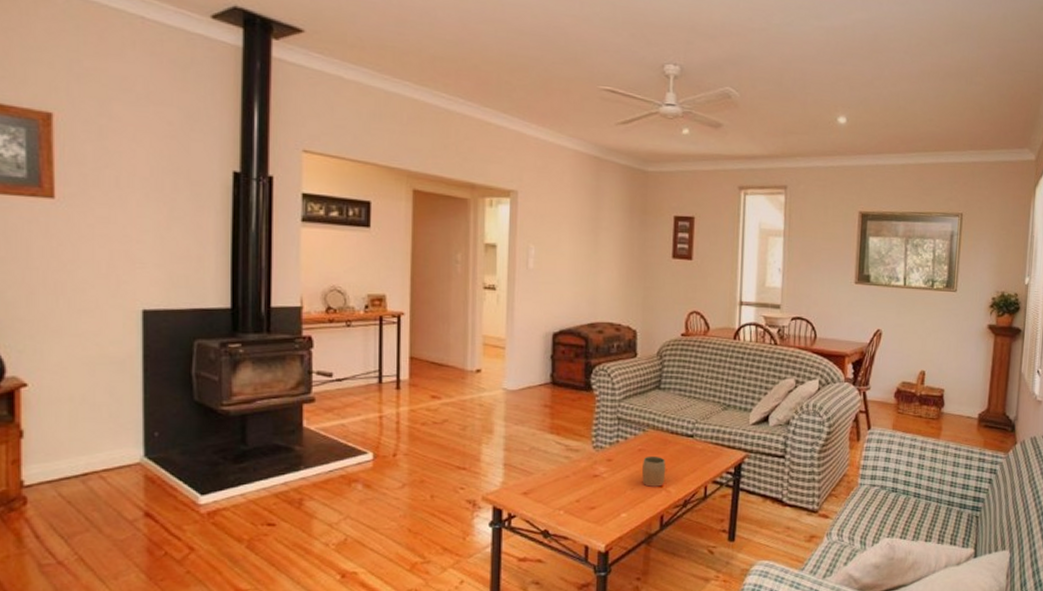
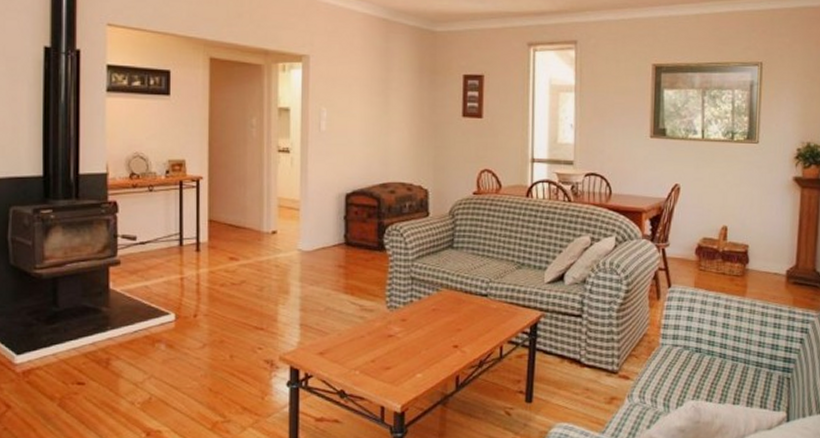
mug: present [641,457,666,487] -> none [435,316,461,347]

